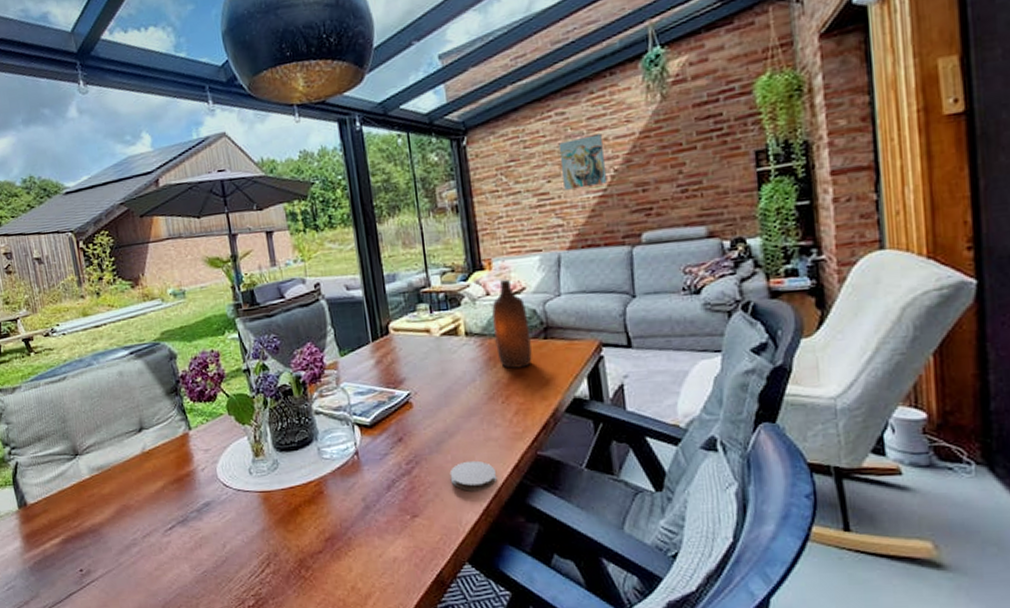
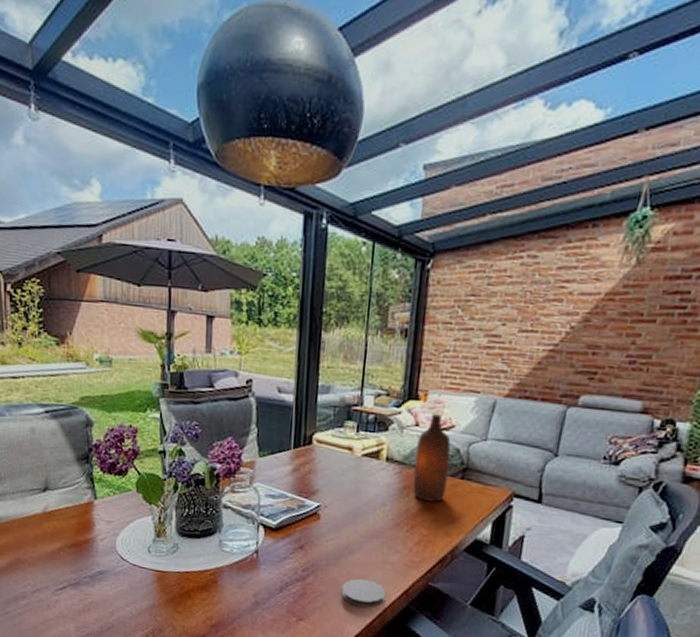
wall art: present [558,134,608,190] -> none [517,286,568,339]

